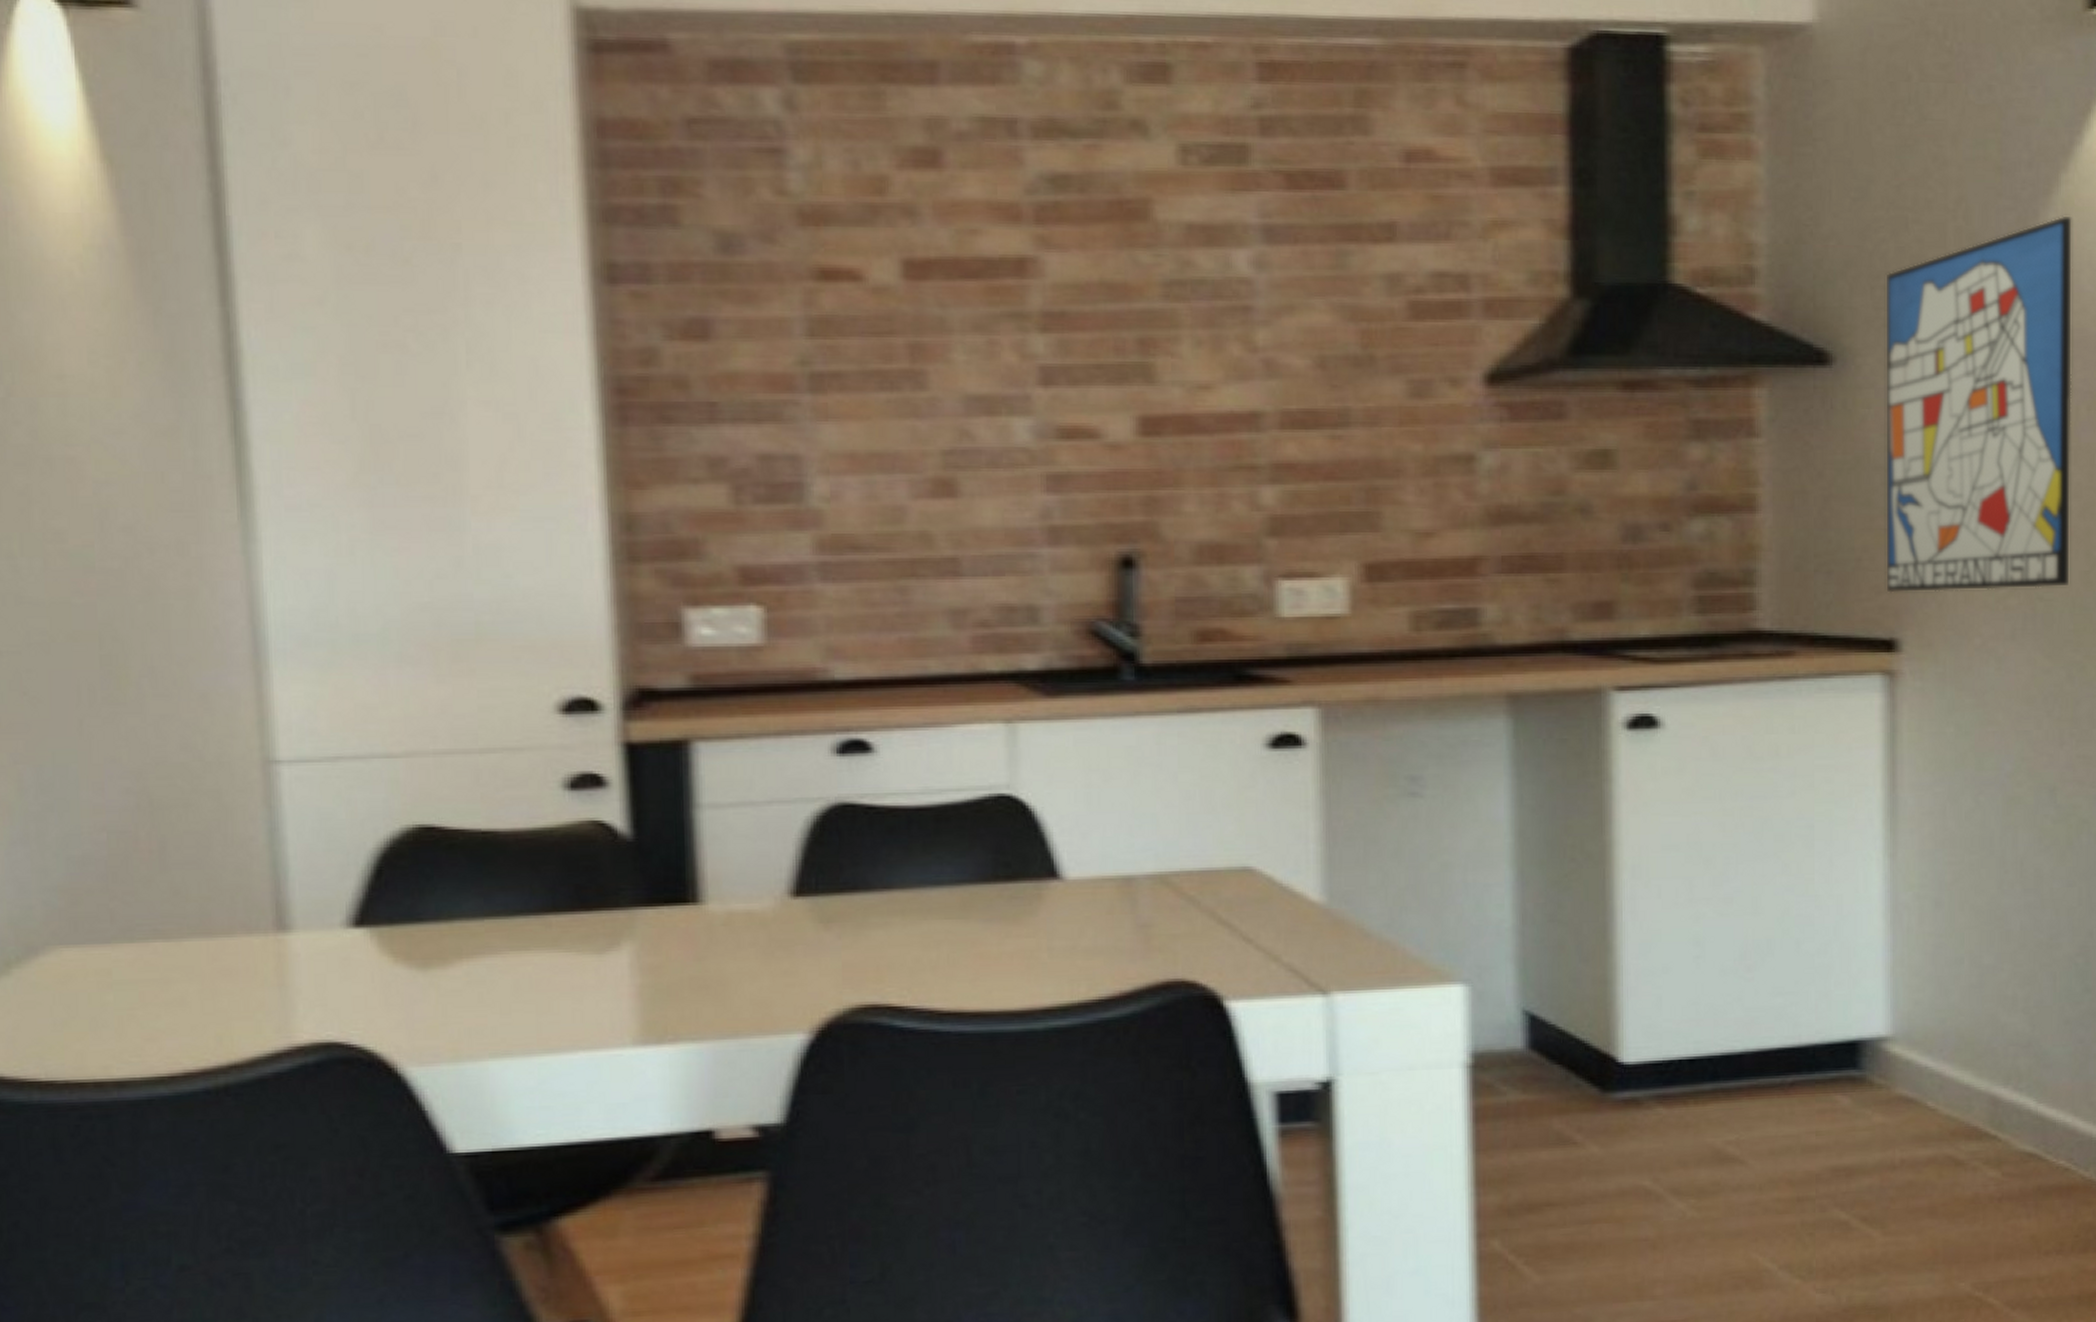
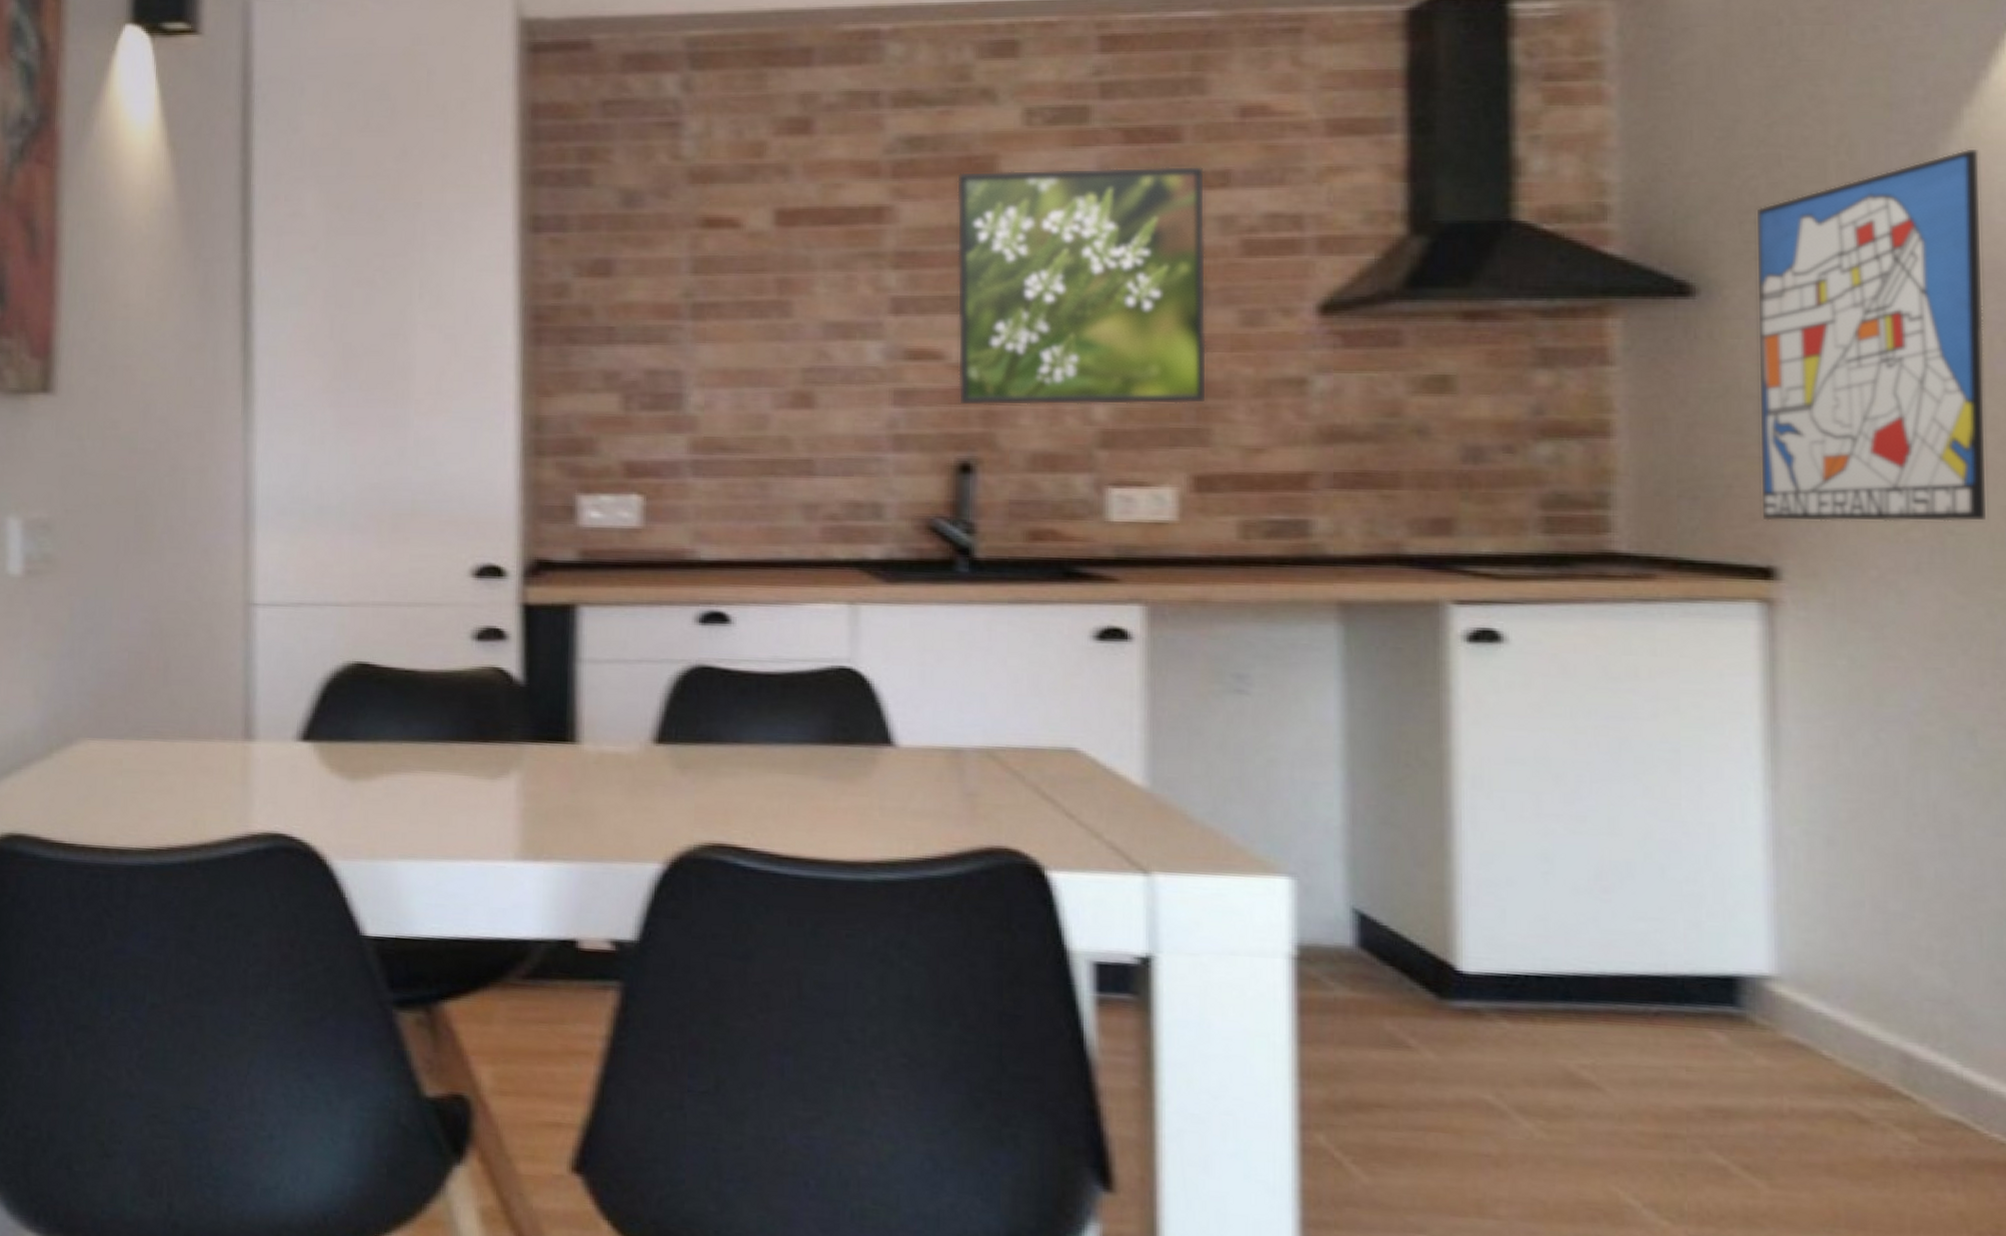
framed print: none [1107,216,1377,492] -> present [956,166,1207,406]

